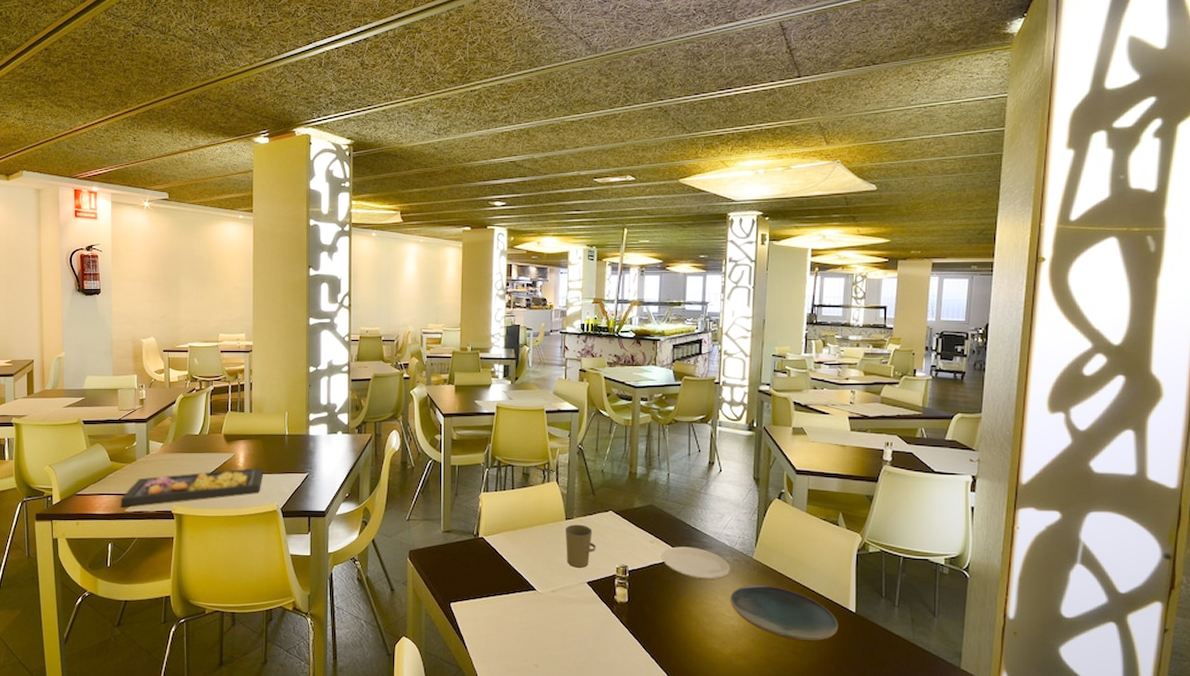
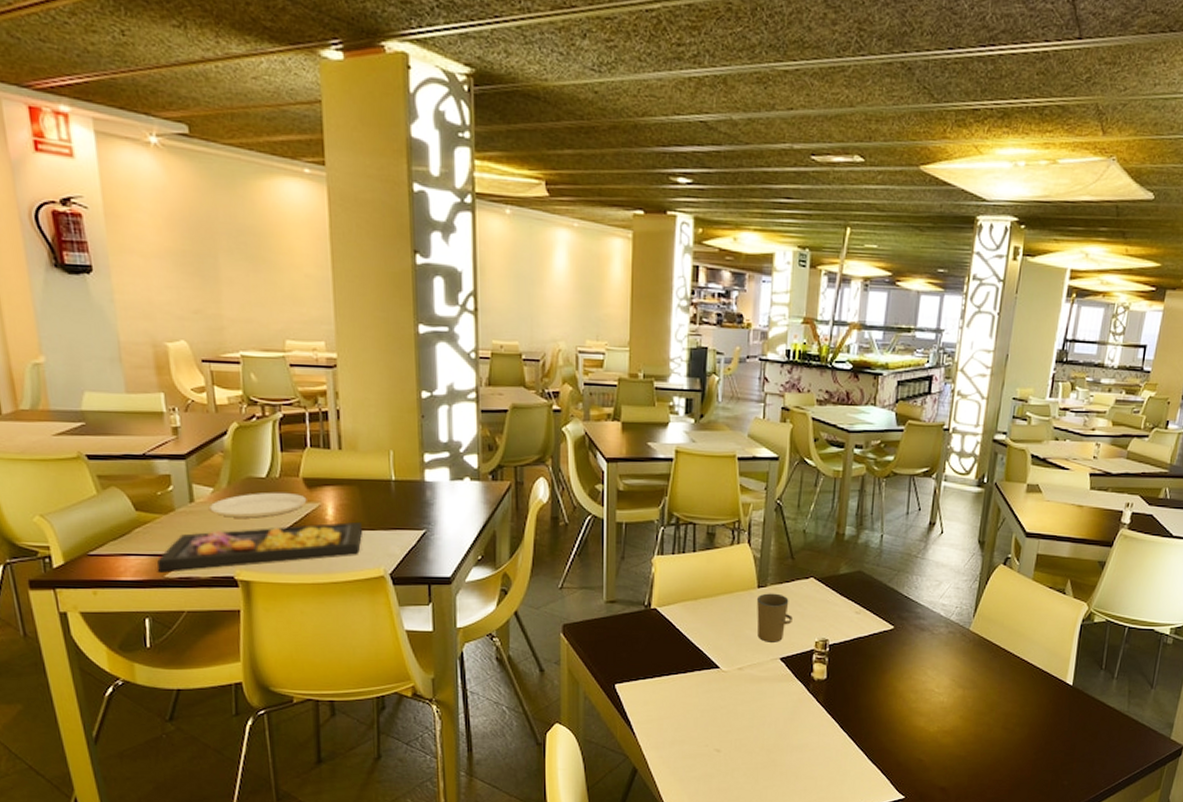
cup: present [117,388,136,411] -> none [135,411,167,443]
plate: none [159,445,226,466] -> present [210,492,307,518]
plate: present [662,546,730,579] -> none [868,617,944,653]
plate: present [730,585,839,641] -> none [940,659,1054,716]

